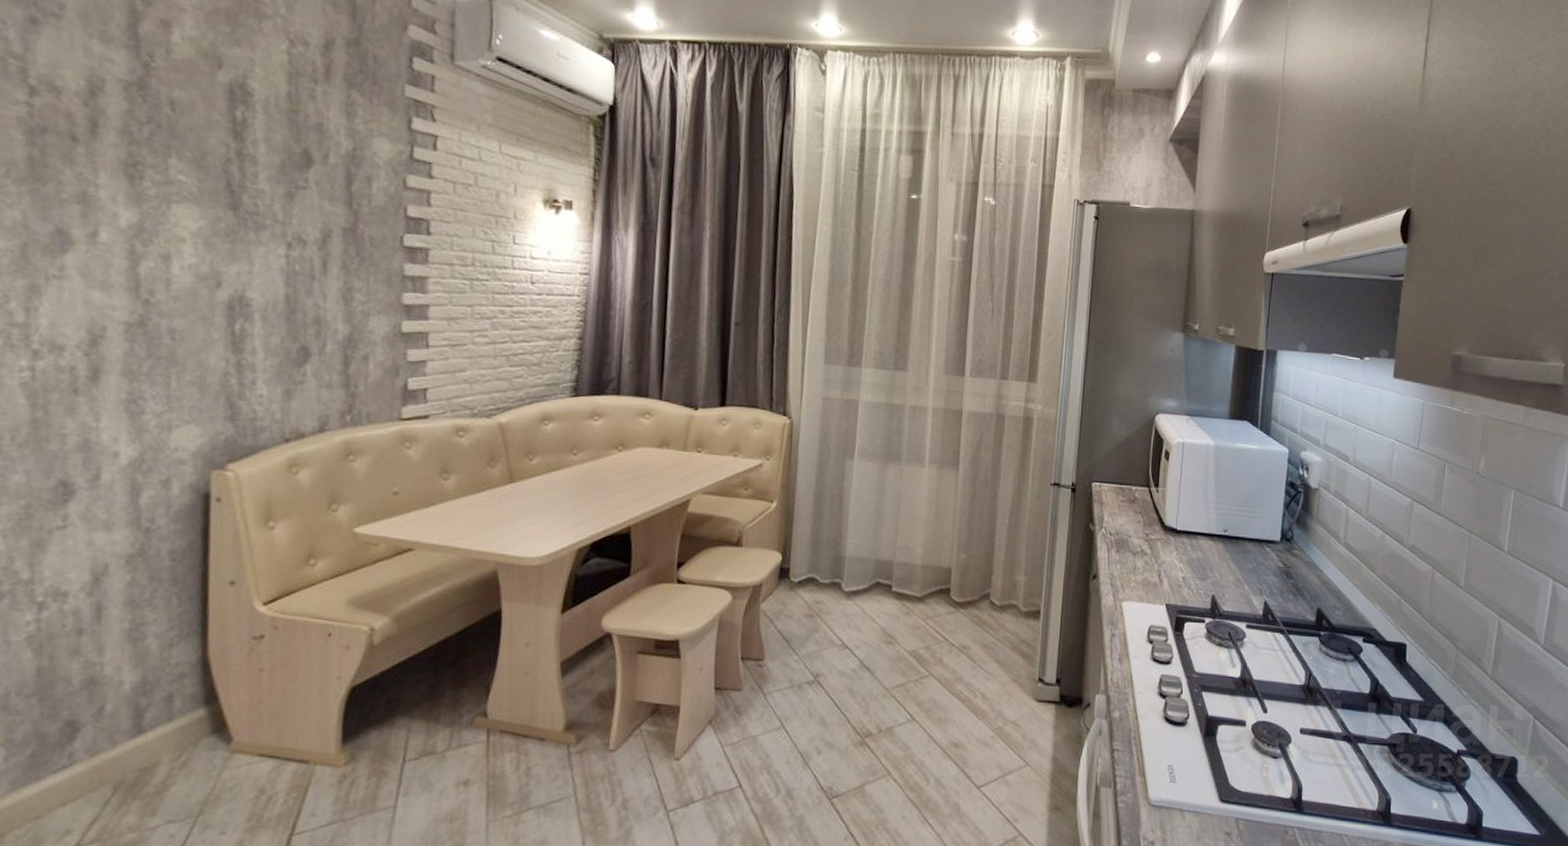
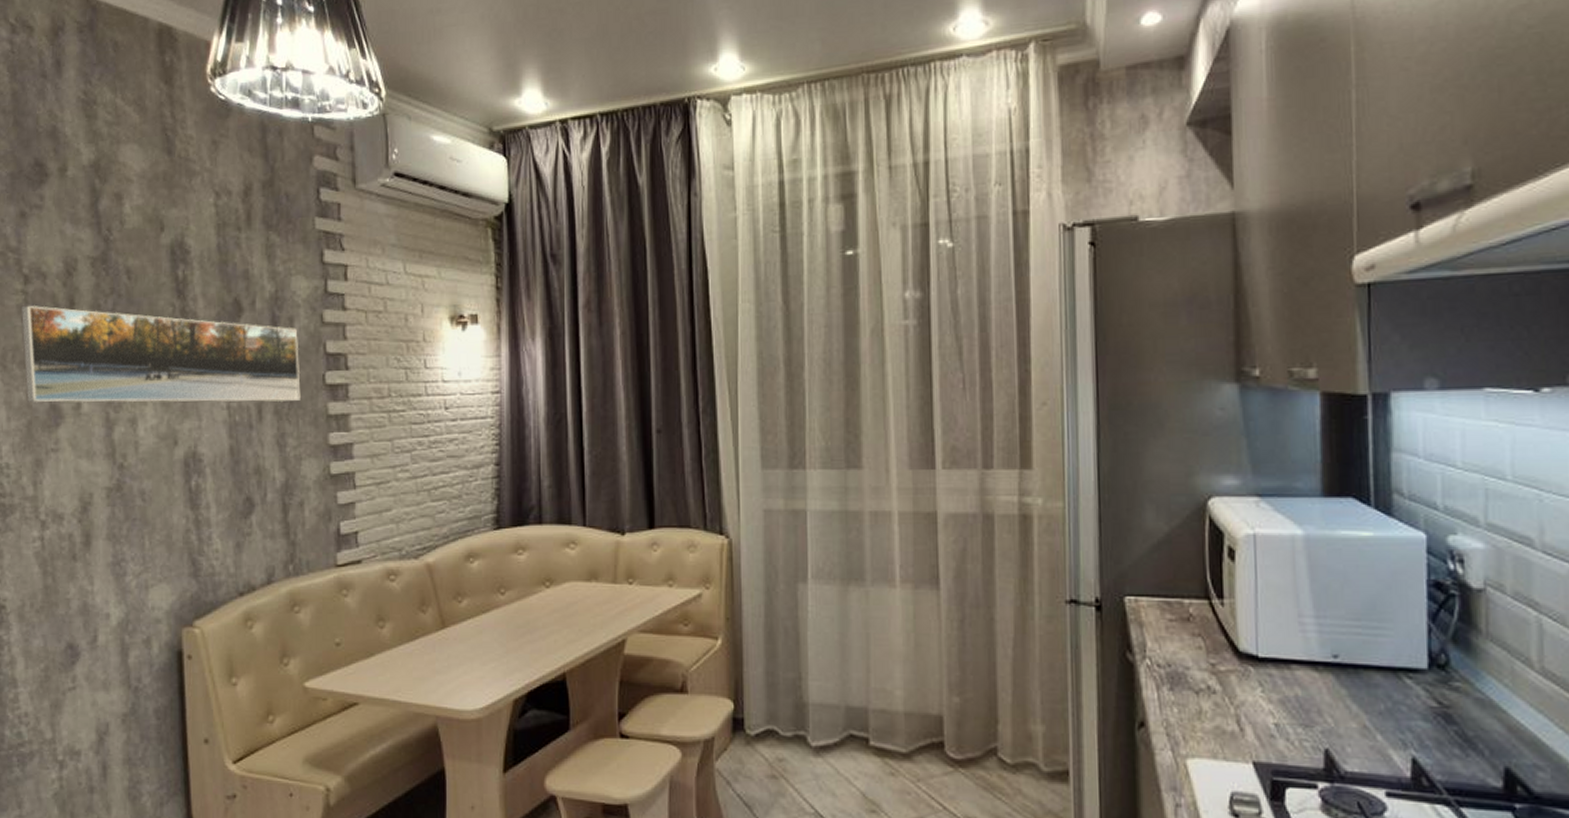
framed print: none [21,118,376,258] -> present [20,305,301,403]

